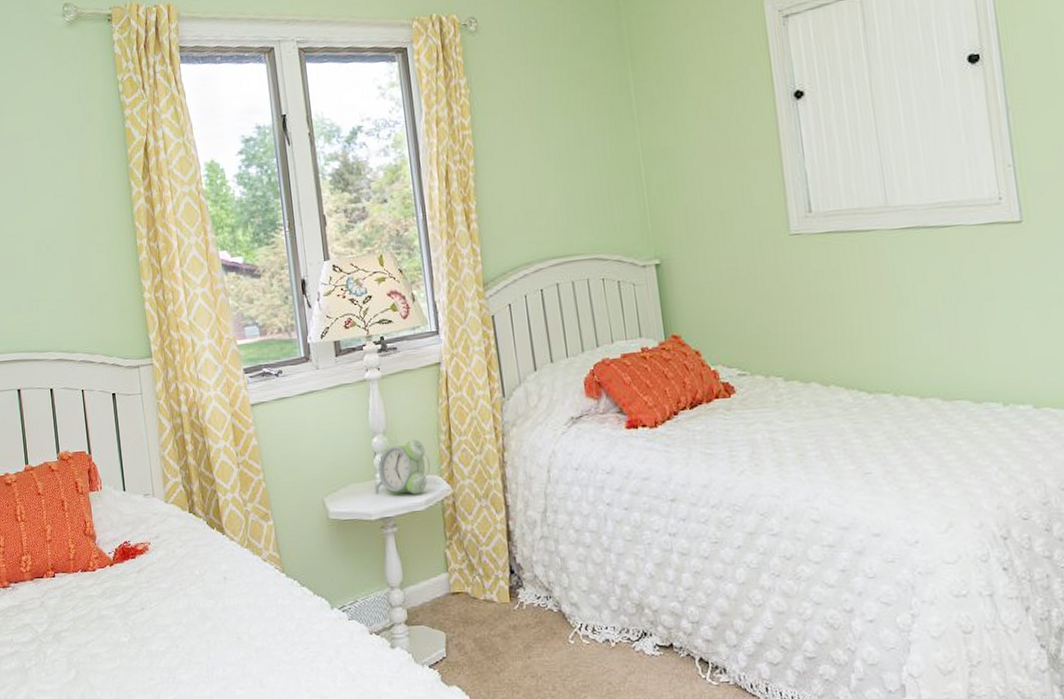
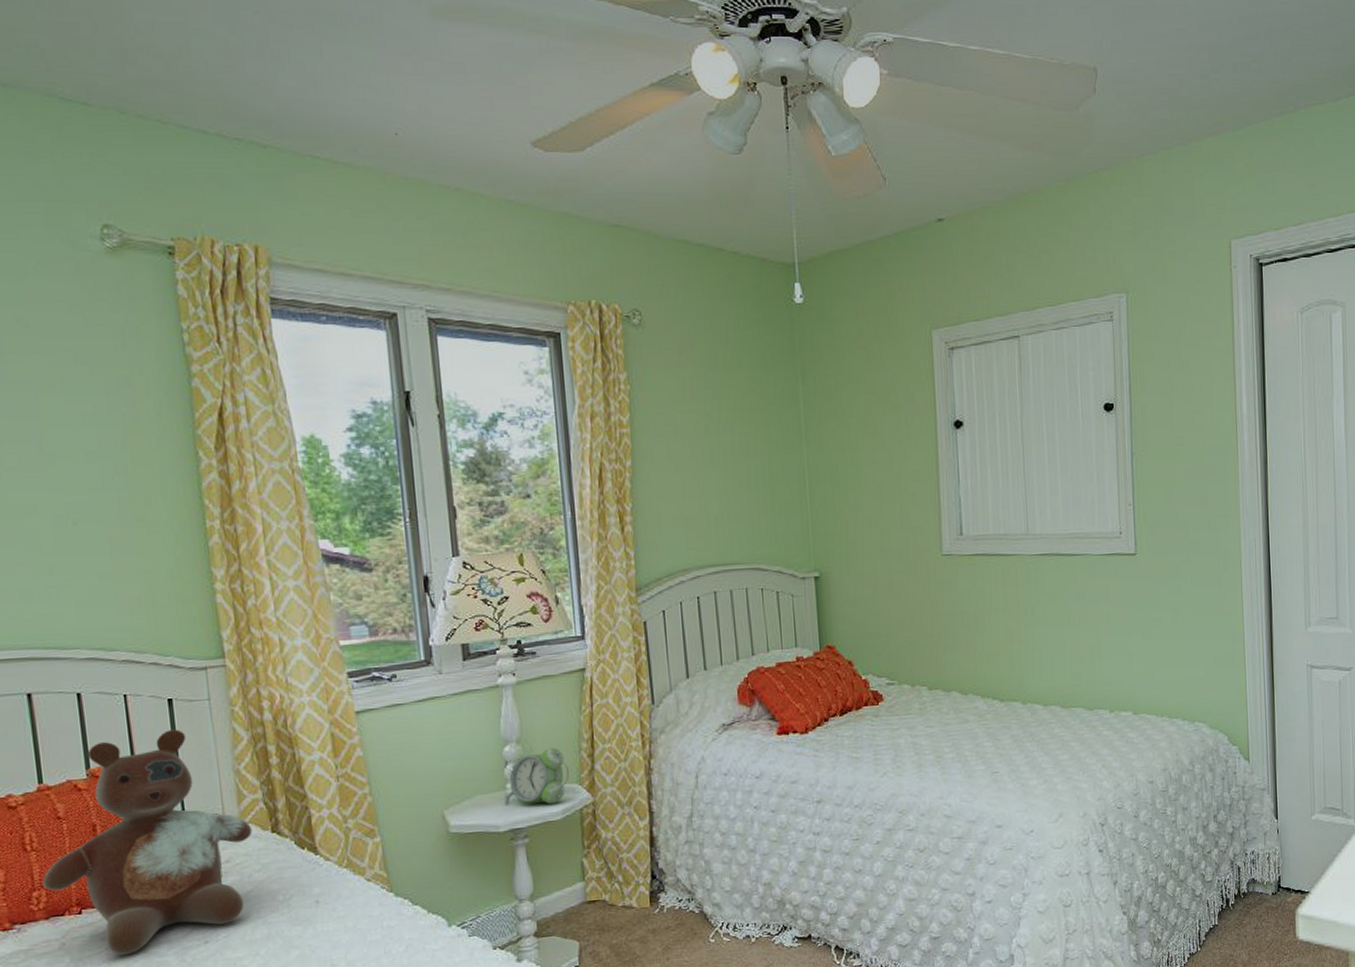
stuffed bear: none [29,420,175,616] -> present [42,729,252,956]

